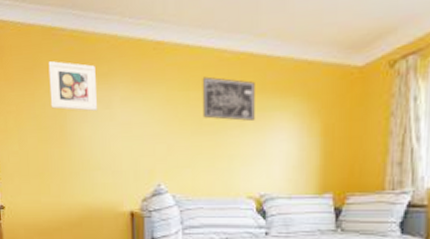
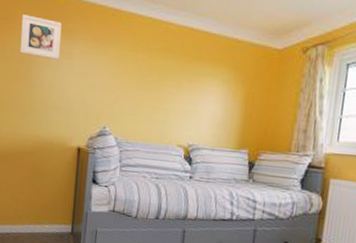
wall art: present [202,76,255,121] -> none [147,42,193,83]

